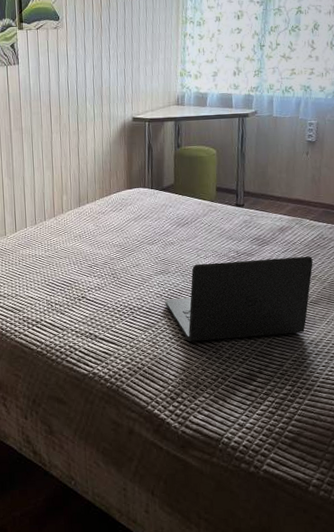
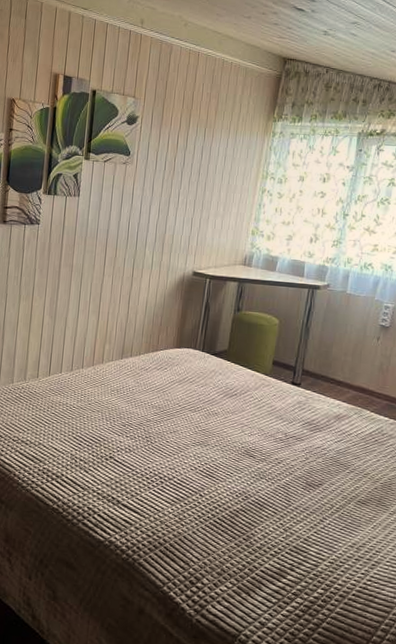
laptop: present [165,256,313,342] -> none [199,440,368,533]

